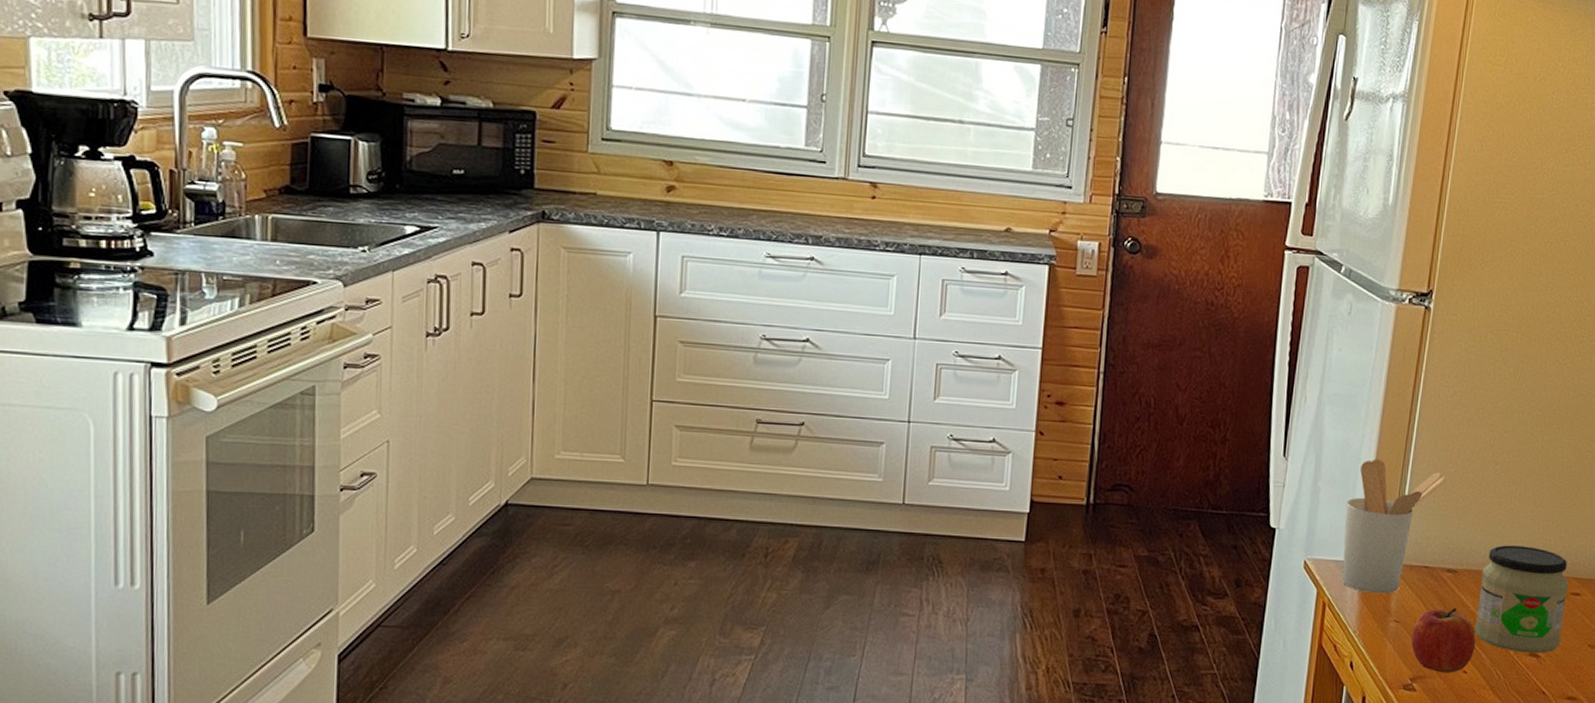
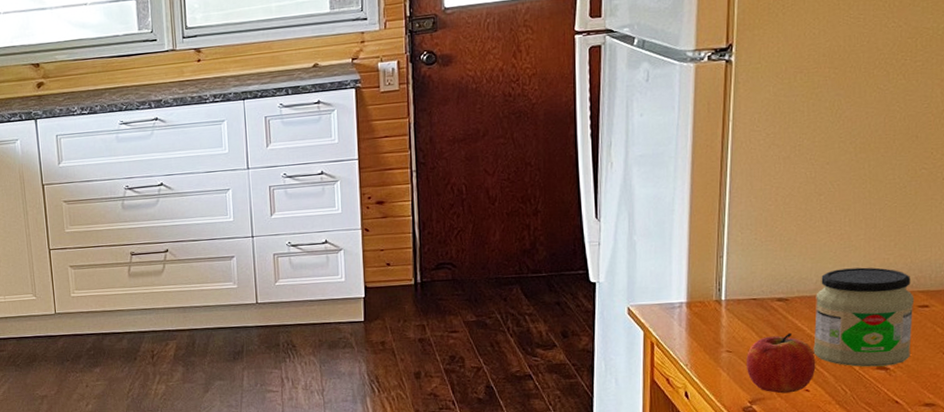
utensil holder: present [1342,458,1446,594] -> none [664,207,767,329]

